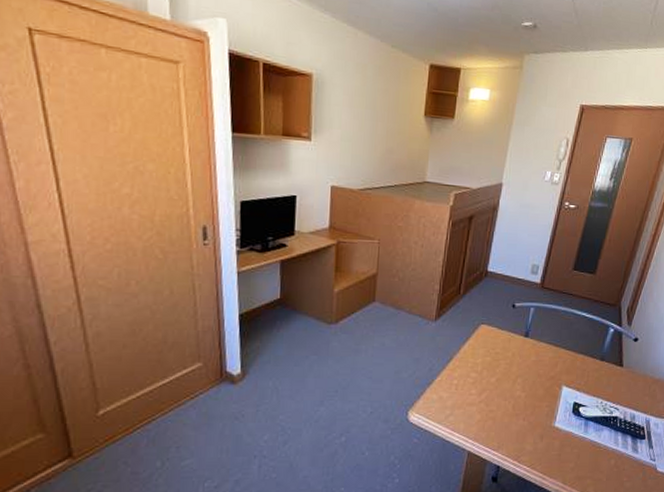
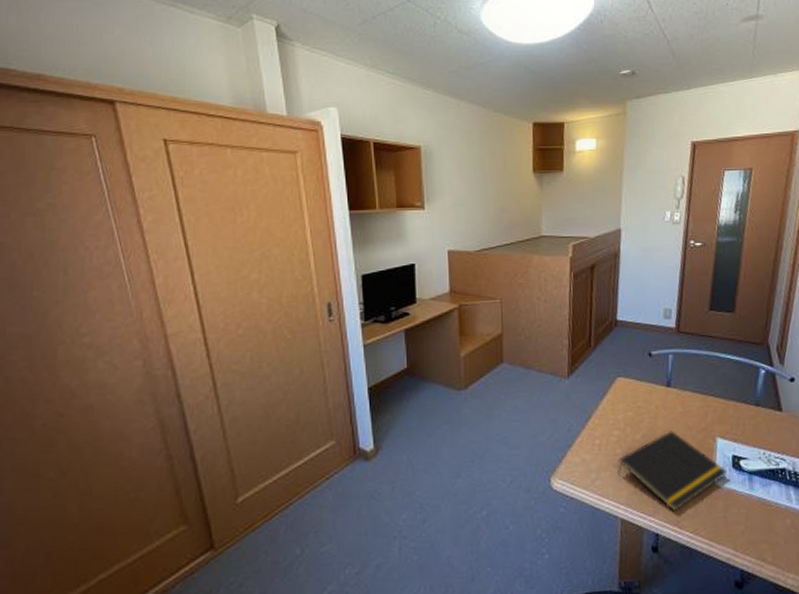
notepad: none [471,377,567,448] -> present [618,430,727,511]

